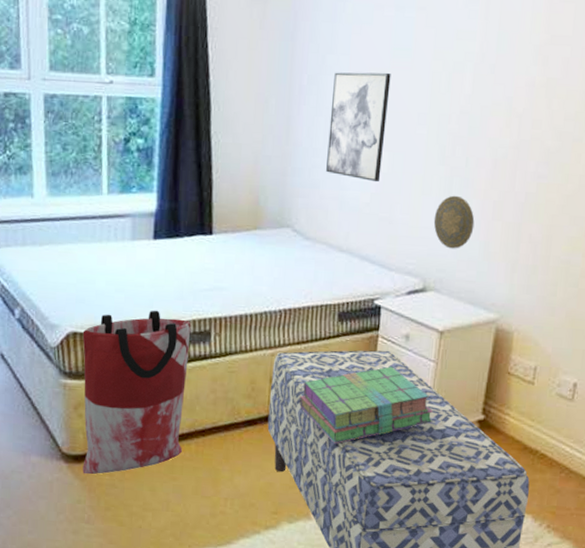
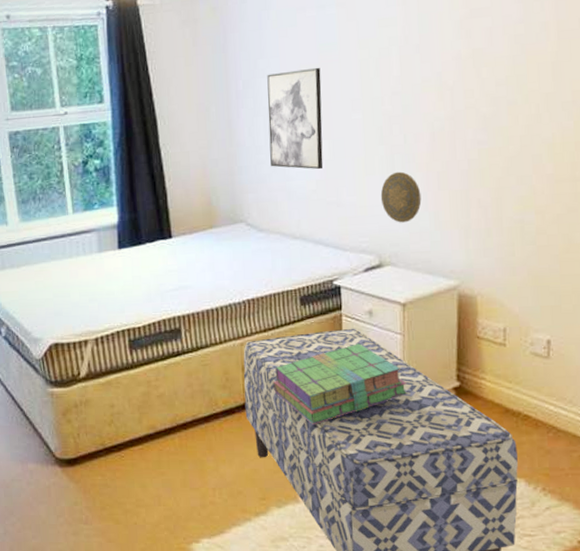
bag: present [82,310,190,475] -> none [63,314,167,477]

